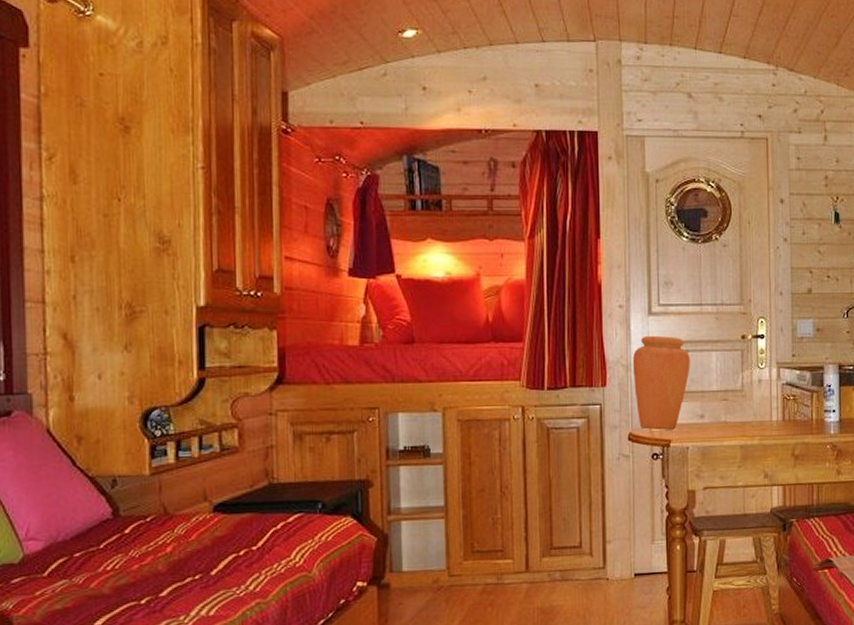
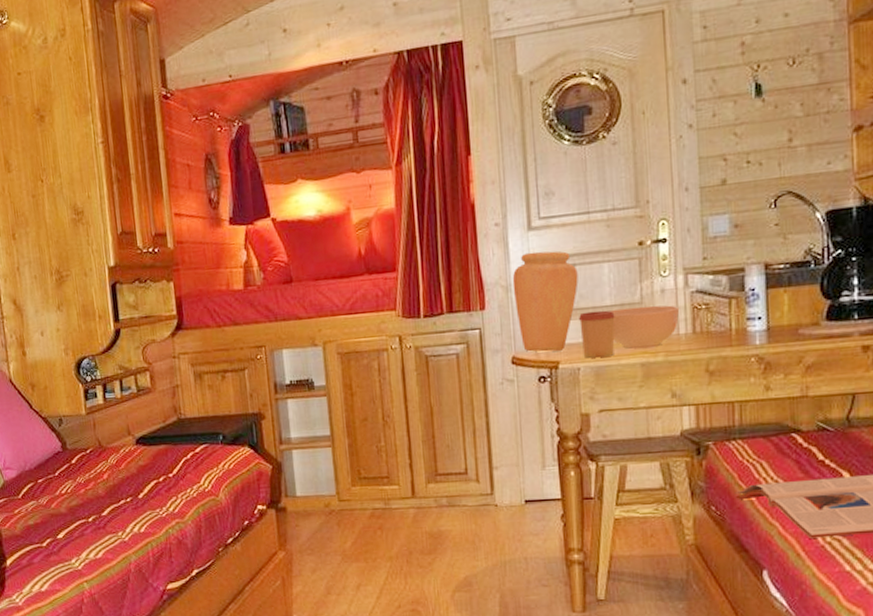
cup: none [690,395,720,438] -> present [579,310,615,358]
bowl: none [715,393,773,432] -> present [608,305,680,349]

